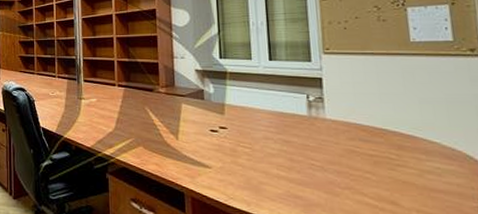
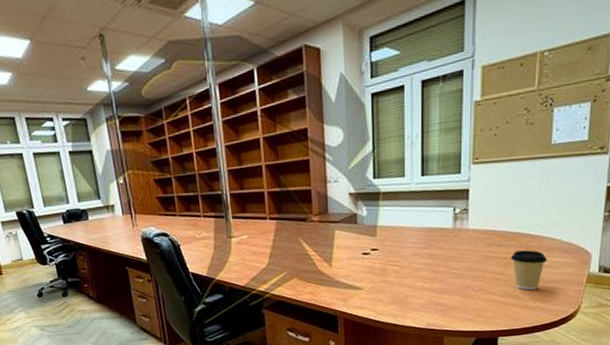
coffee cup: none [379,149,427,198] -> present [510,250,547,291]

